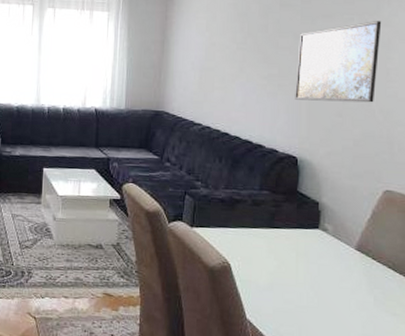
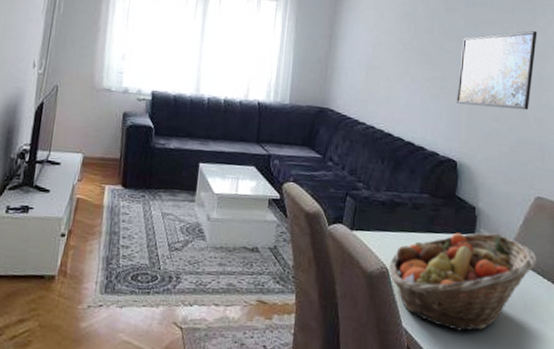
fruit basket: none [230,227,387,324] -> present [388,232,537,331]

